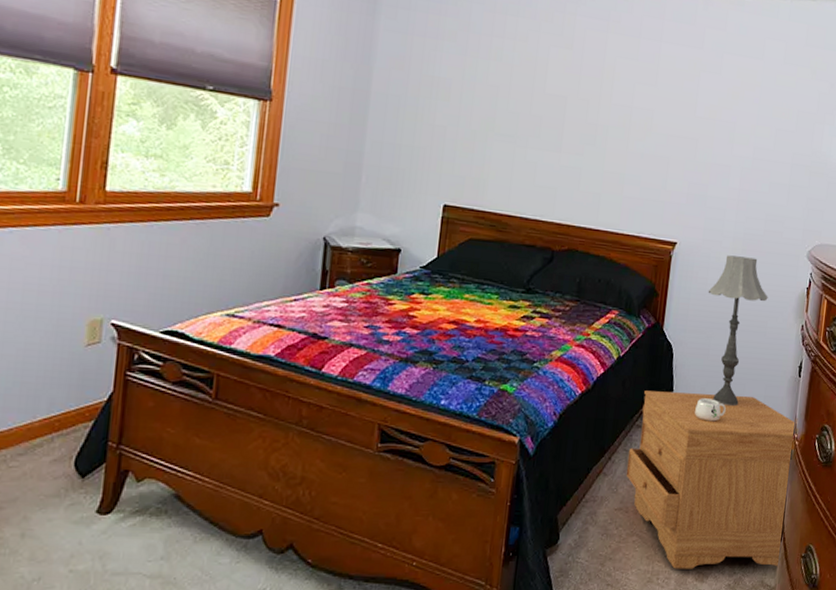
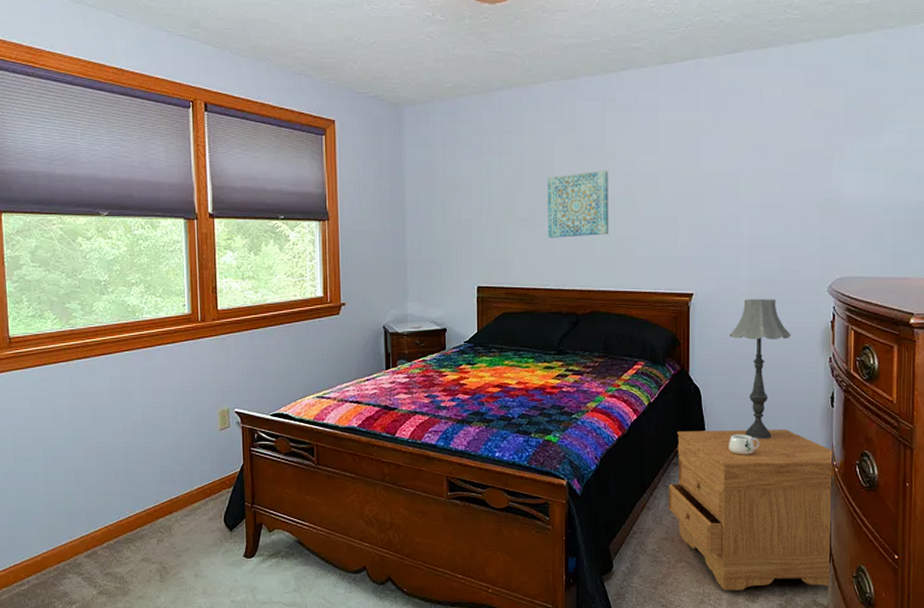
wall art: none [530,93,604,167] -> present [548,170,608,238]

